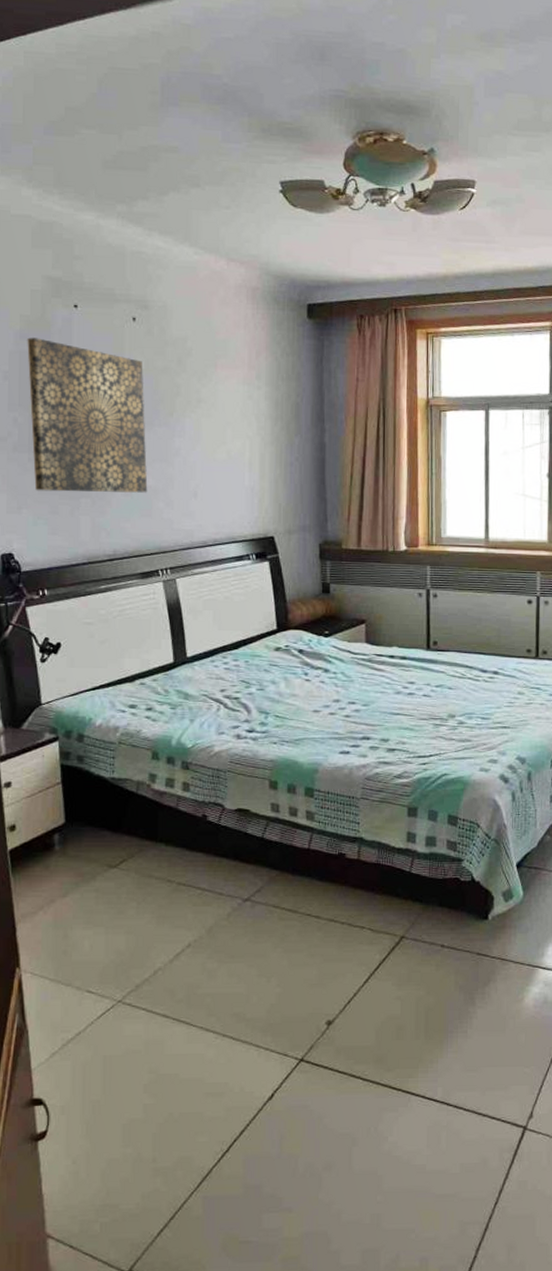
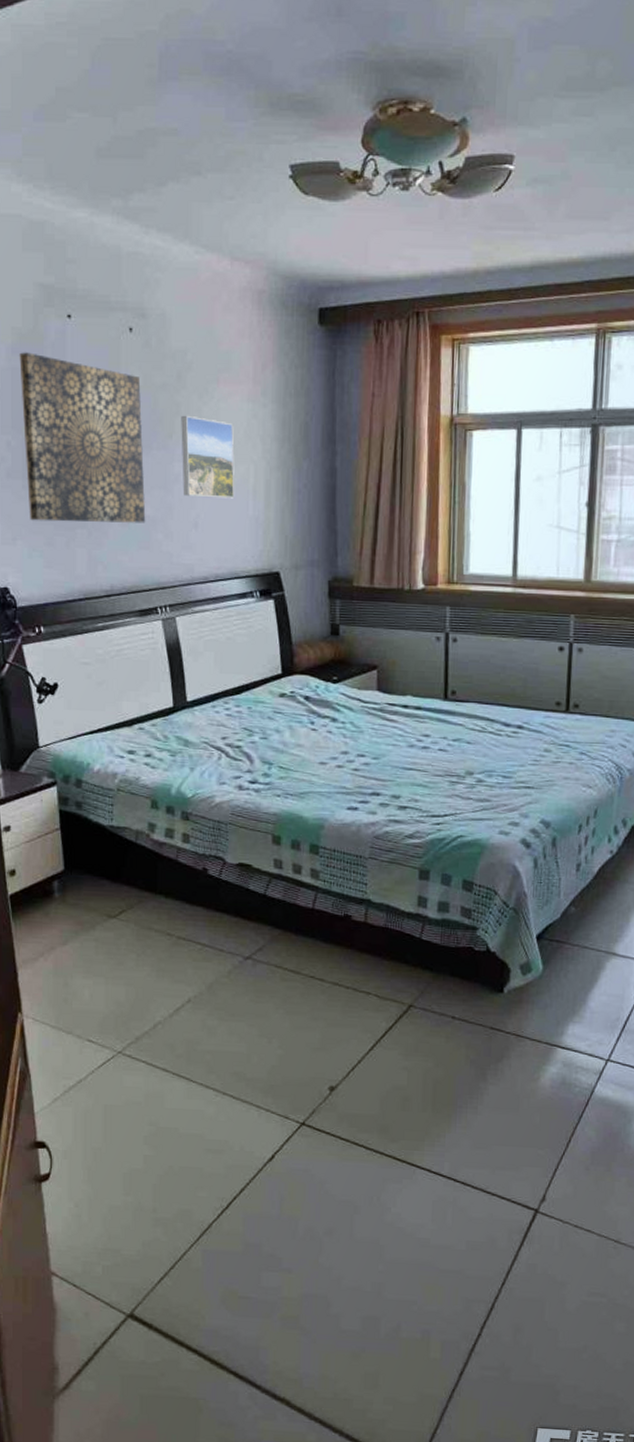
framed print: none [181,395,232,471] -> present [181,415,235,499]

